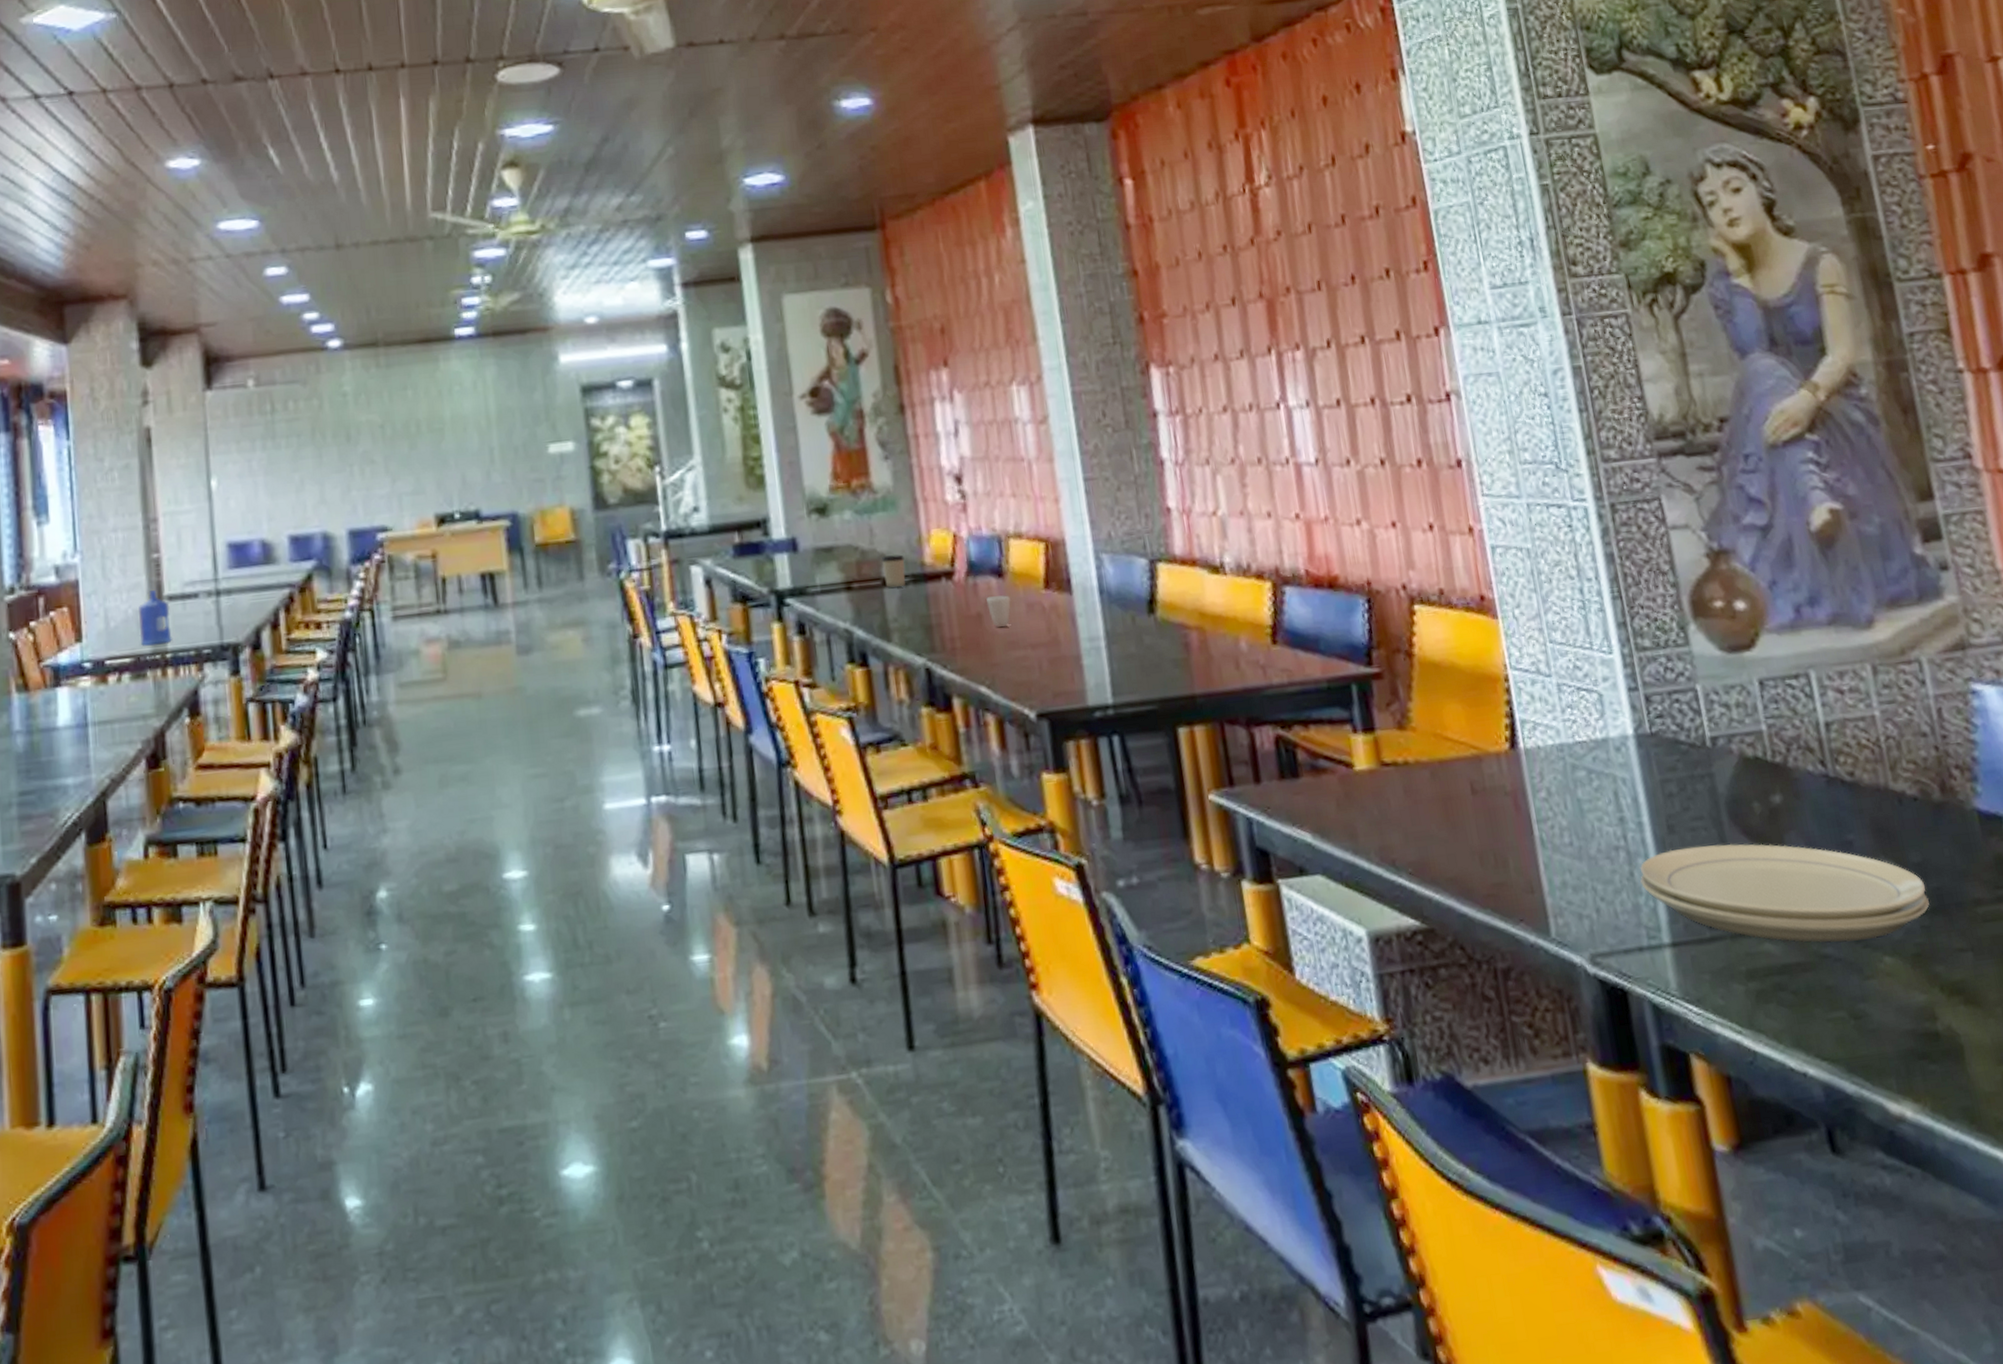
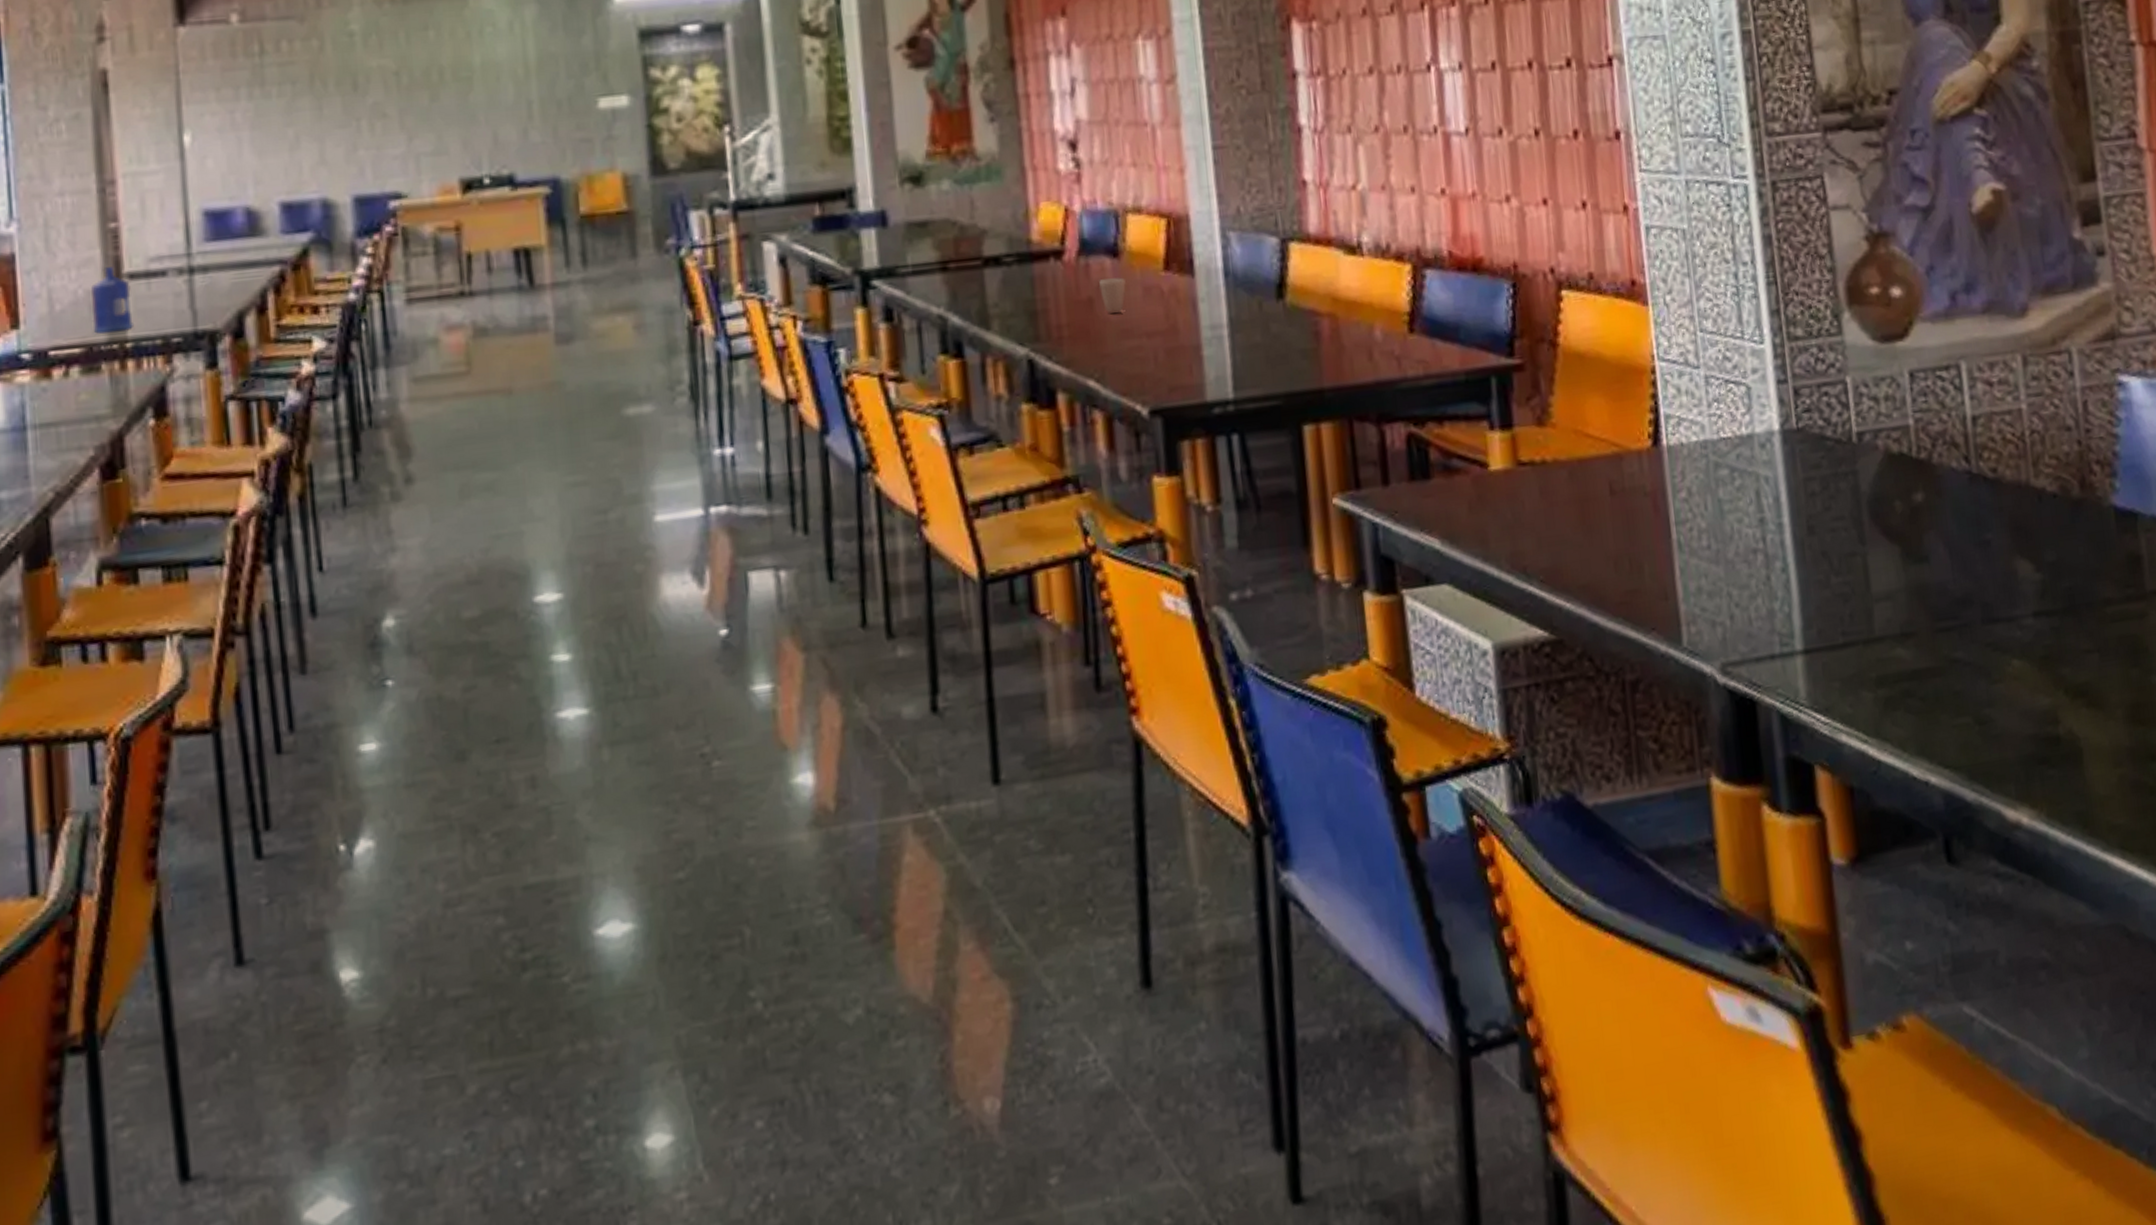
cup: present [881,554,906,588] -> none [982,230,1009,268]
plate: present [1639,843,1930,943] -> none [1776,544,2061,647]

